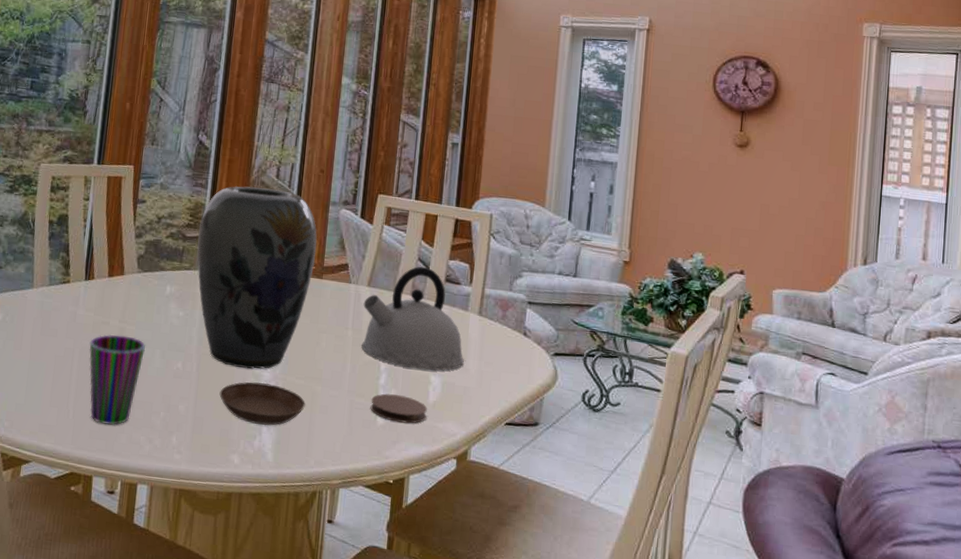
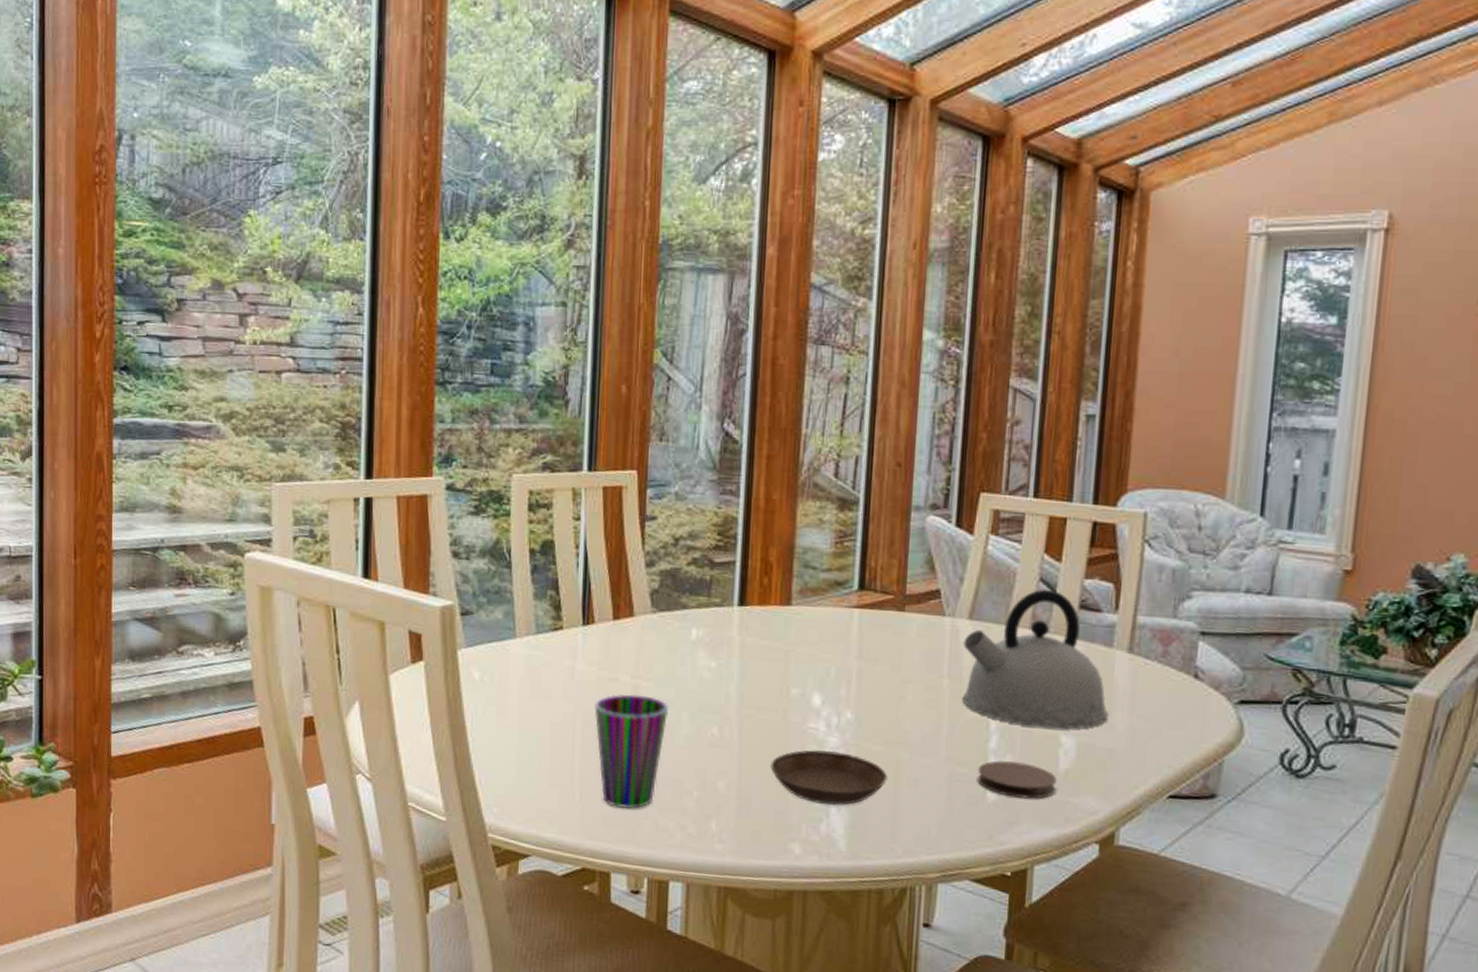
vase: present [197,186,317,369] -> none [729,490,895,734]

